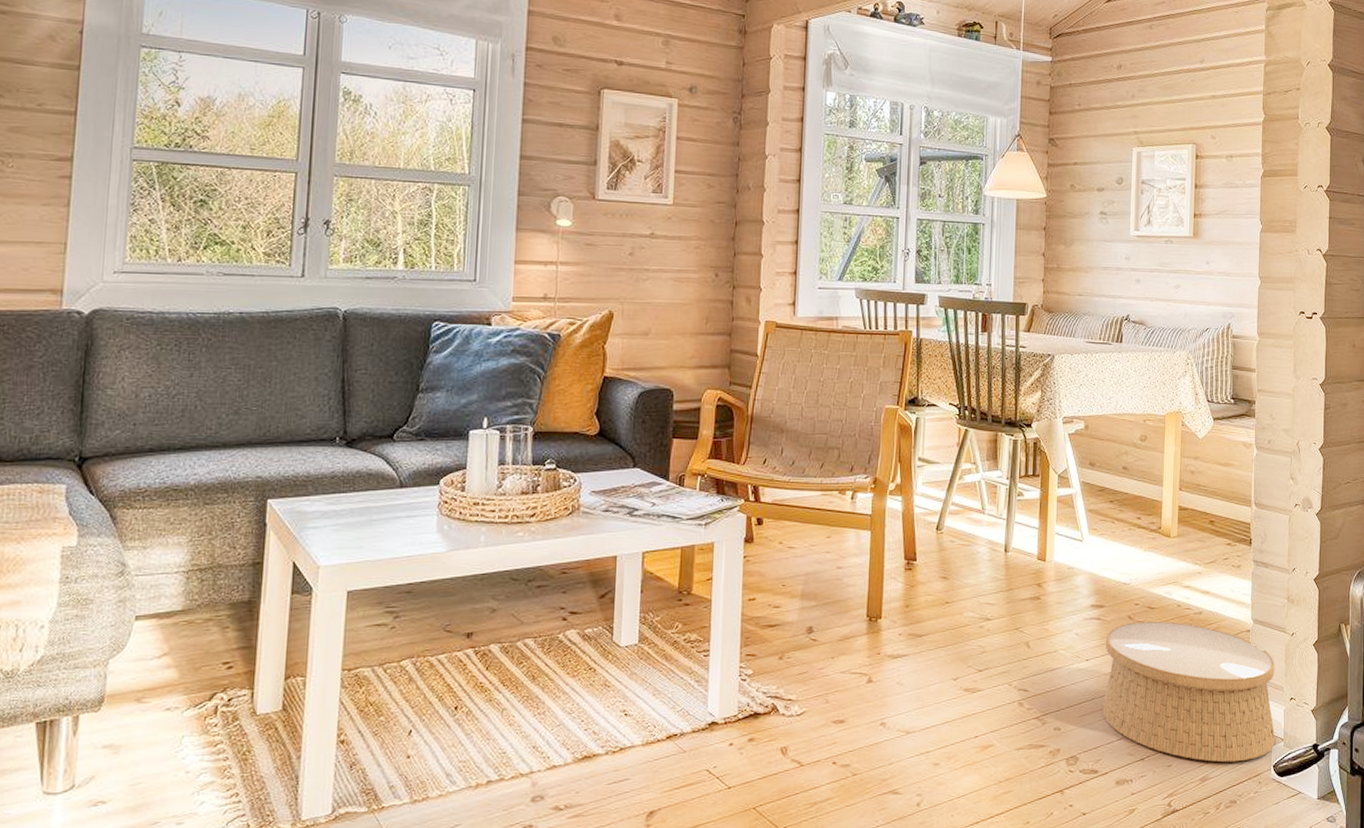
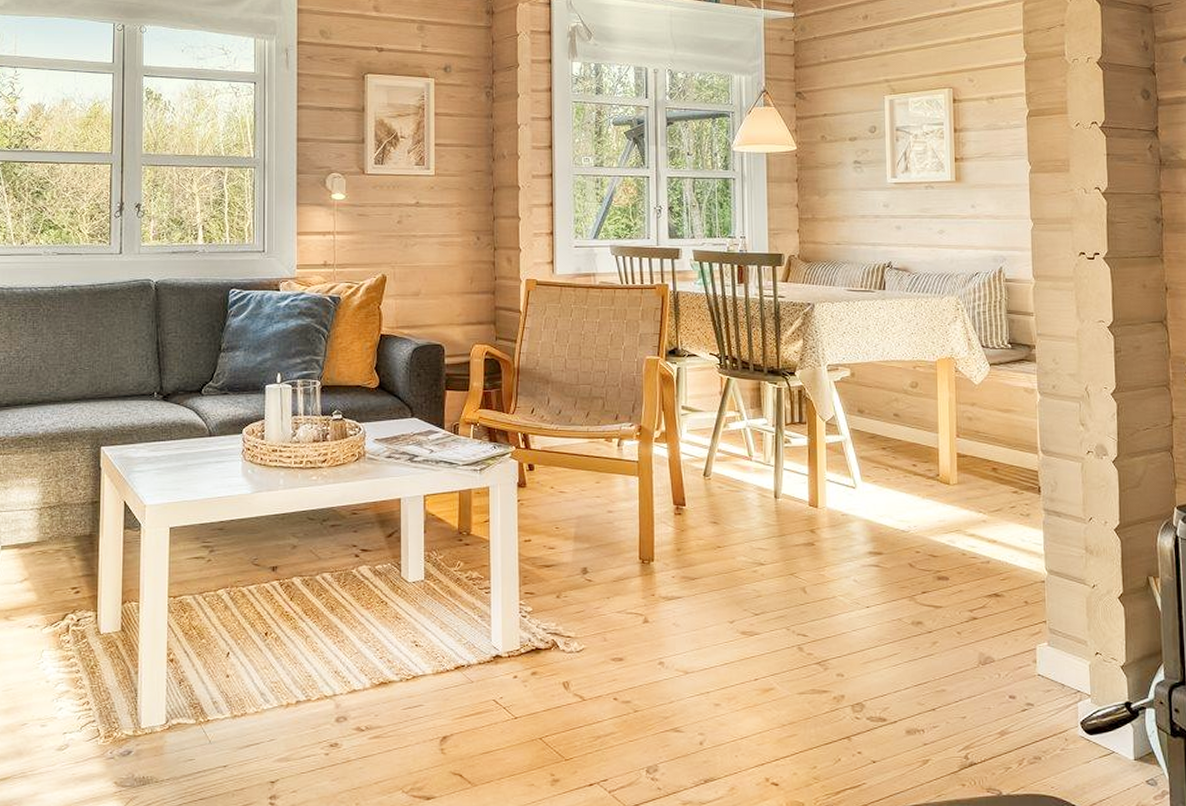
woven basket: present [1102,620,1276,763] -> none [886,569,1081,717]

